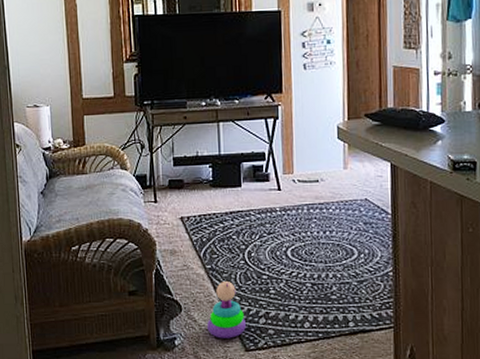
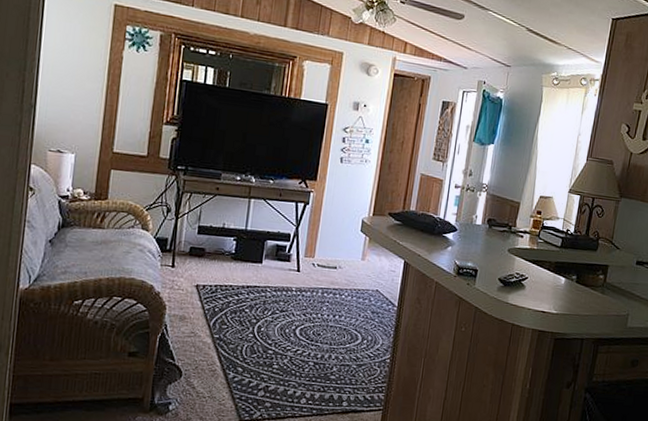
stacking toy: present [206,282,246,338] -> none [204,352,245,408]

